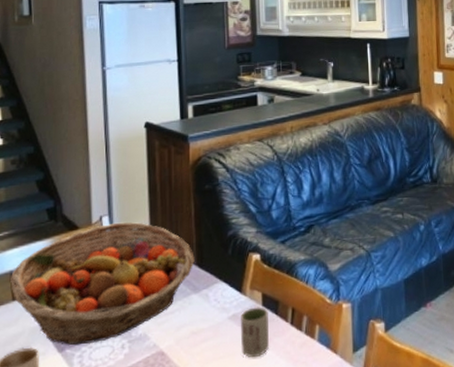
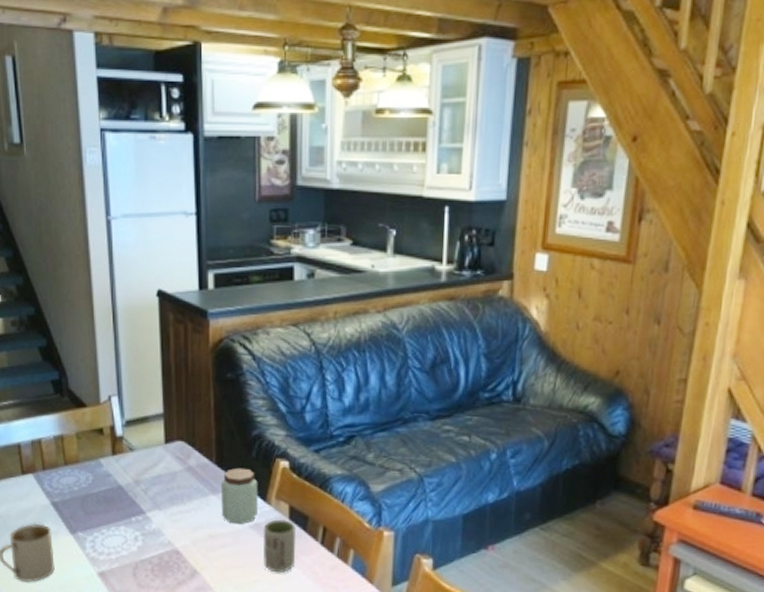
fruit basket: present [10,222,195,346] -> none [19,404,214,531]
peanut butter: none [201,265,235,318] -> present [220,467,258,525]

